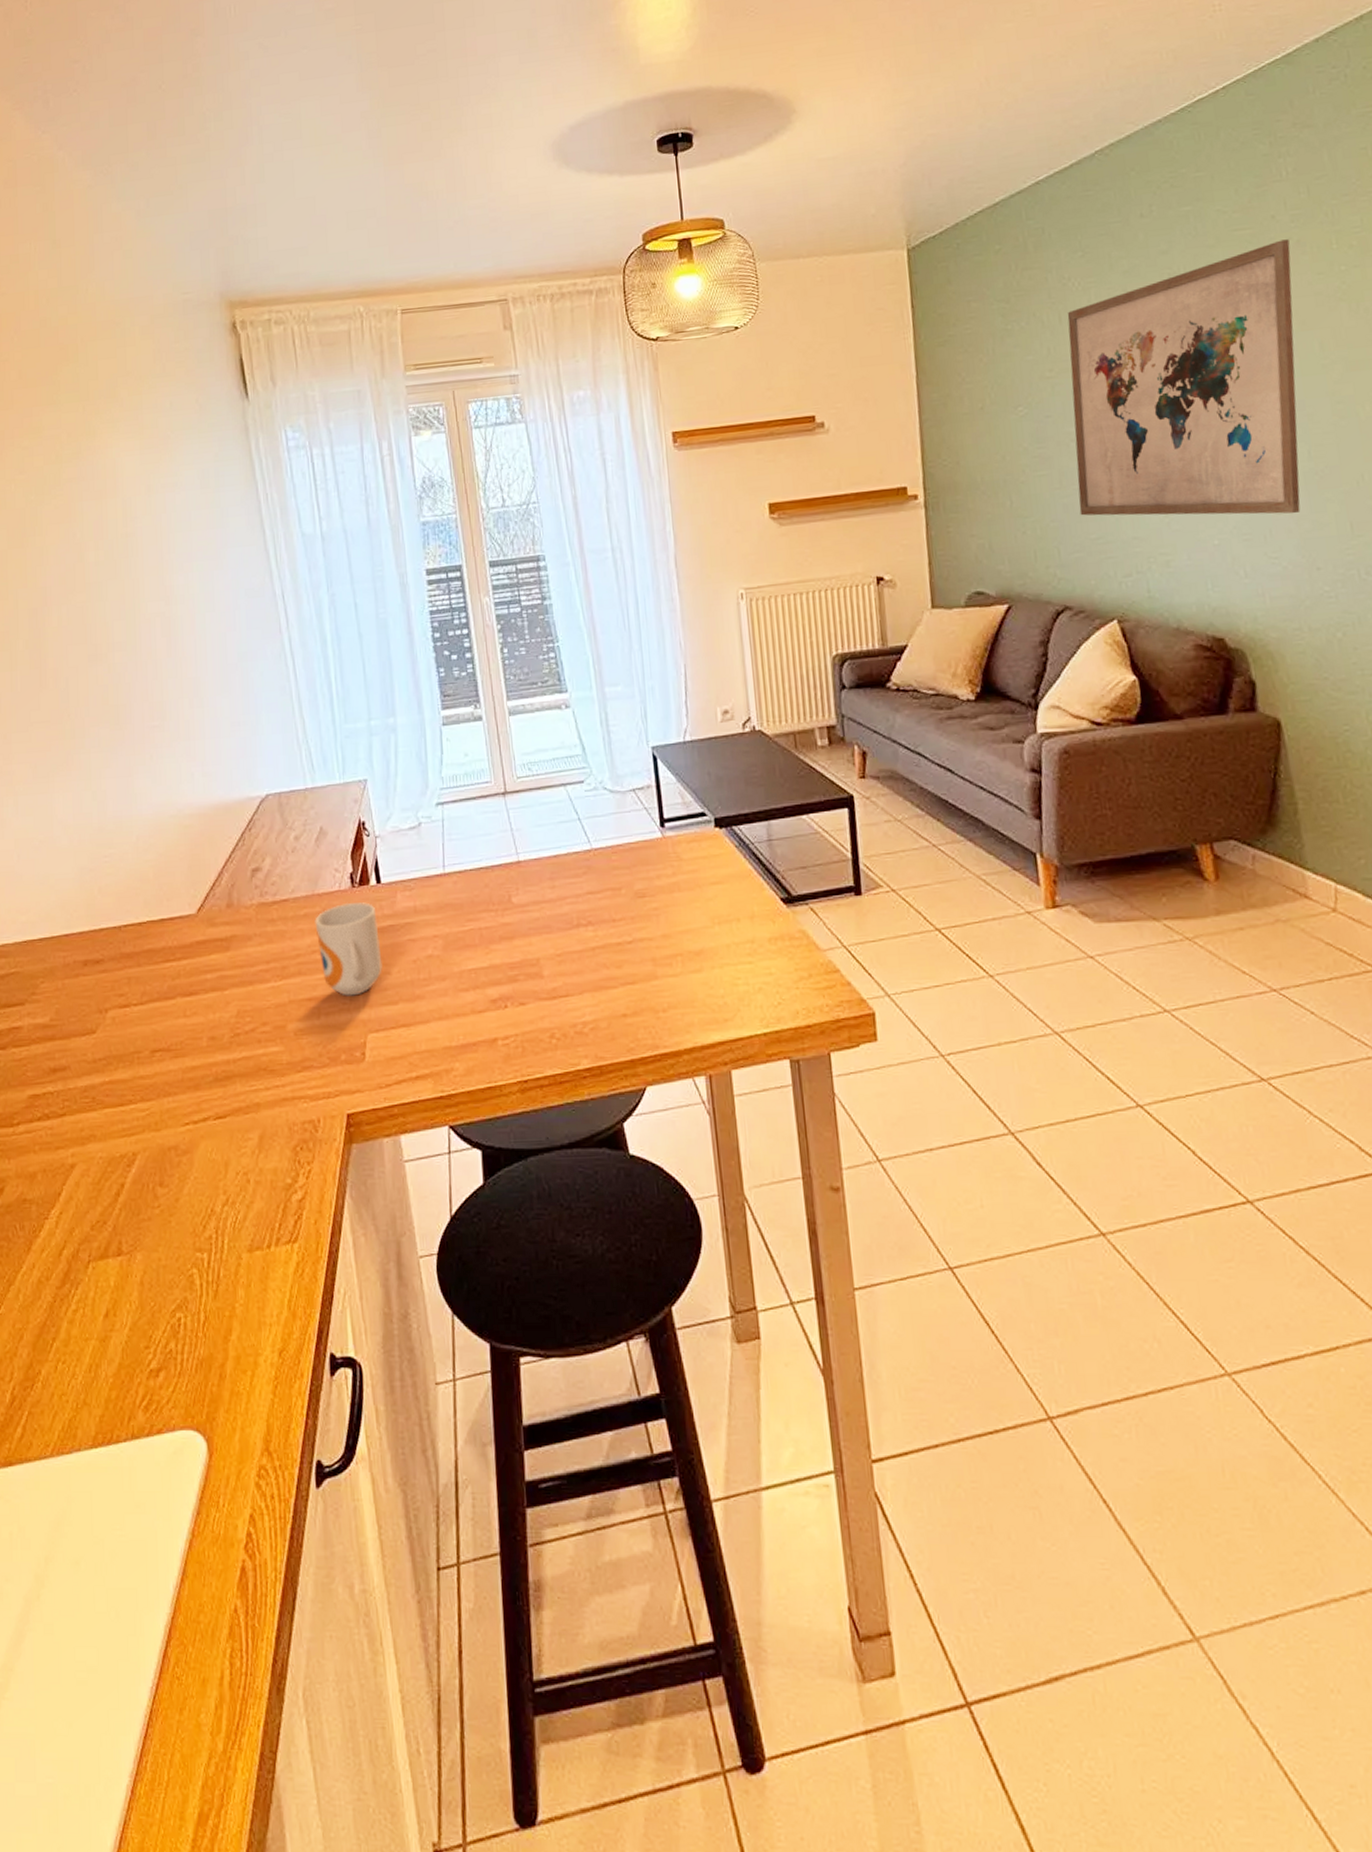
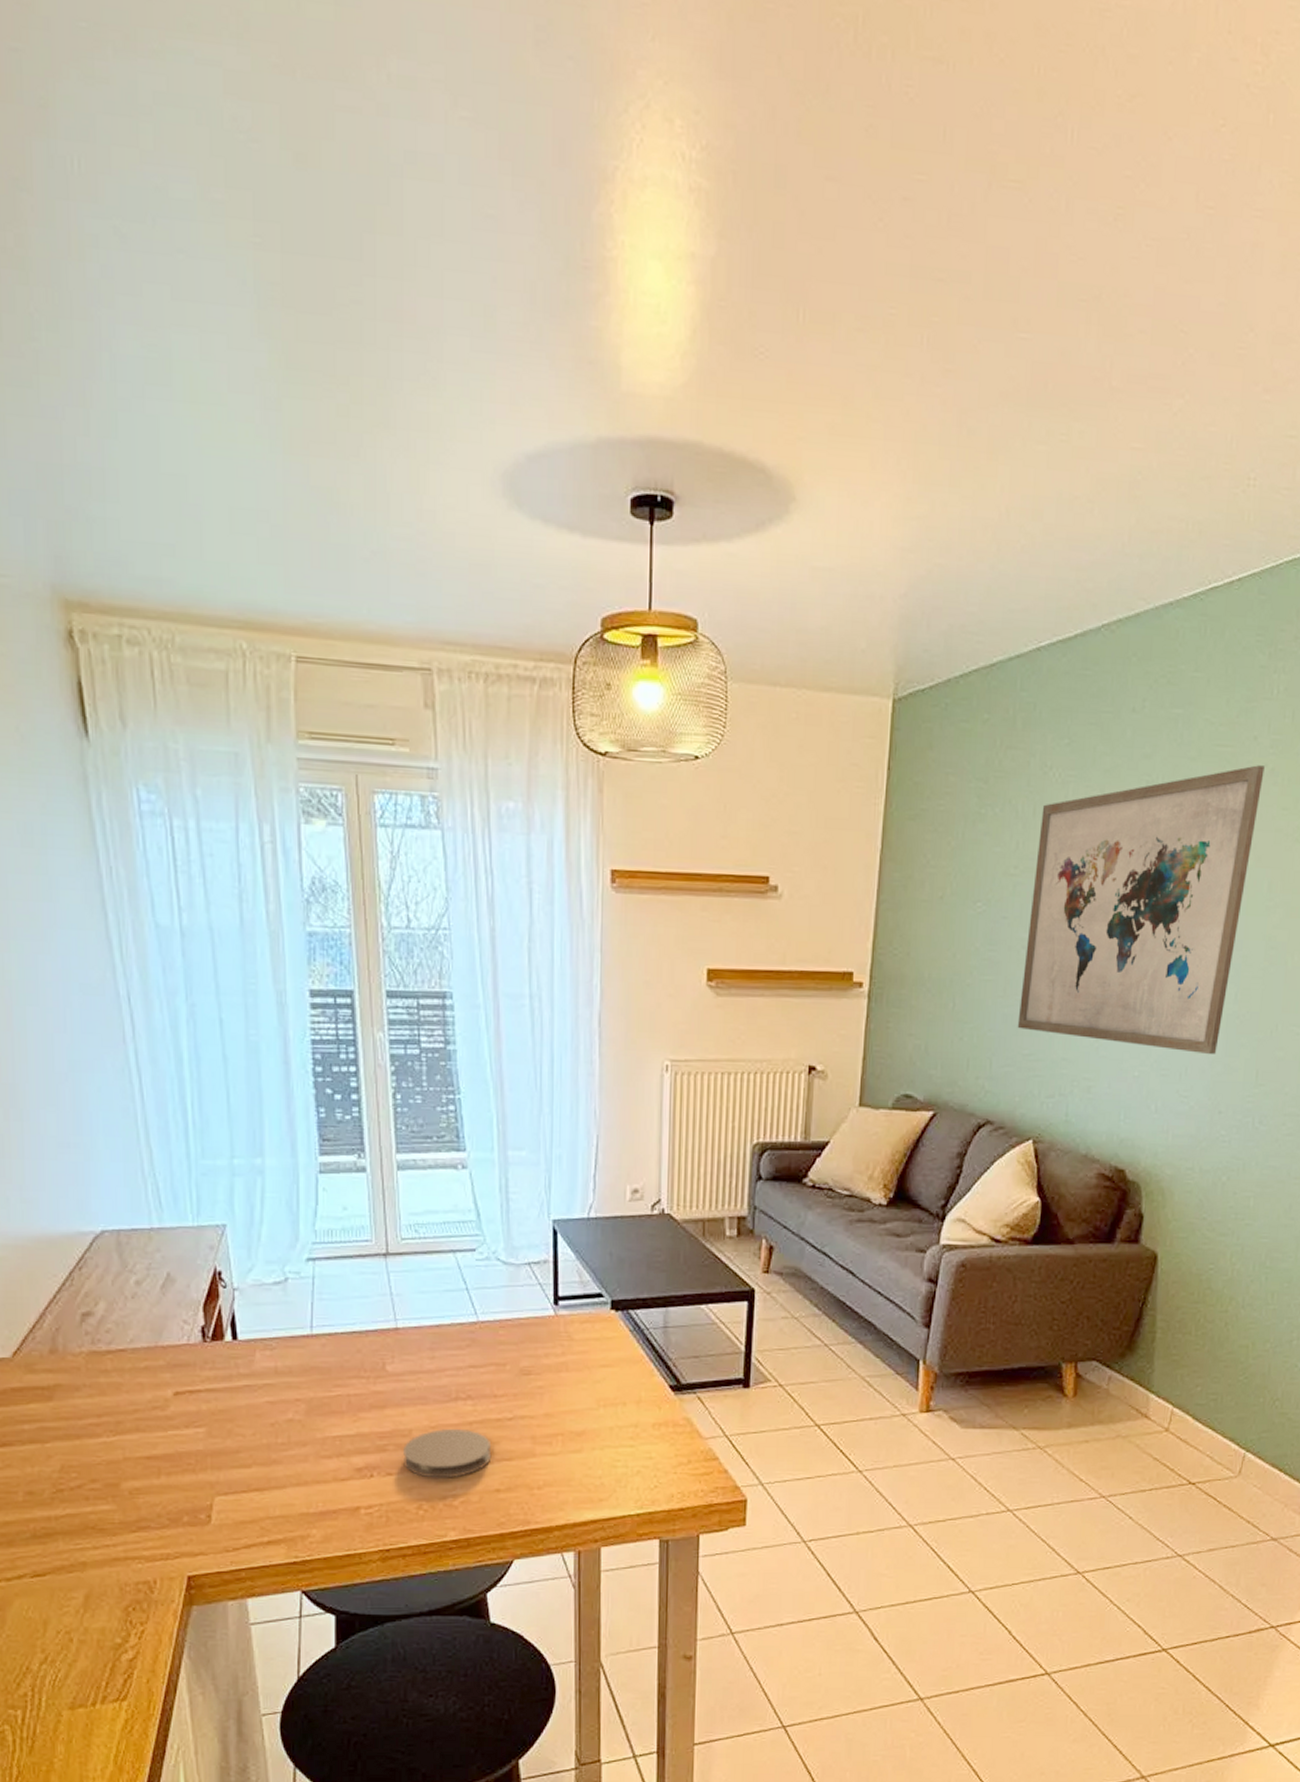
mug: present [315,902,382,996] -> none [157,1359,235,1457]
coaster: none [533,955,616,1006] -> present [403,1429,492,1478]

